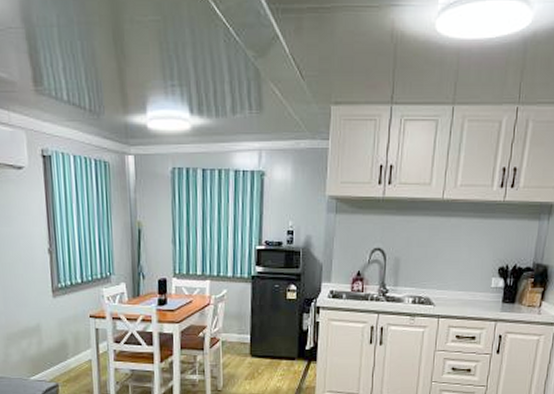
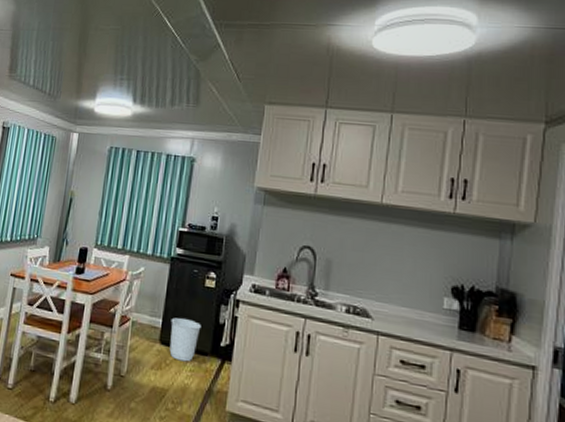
trash can: none [258,331,287,368] -> present [169,317,201,362]

